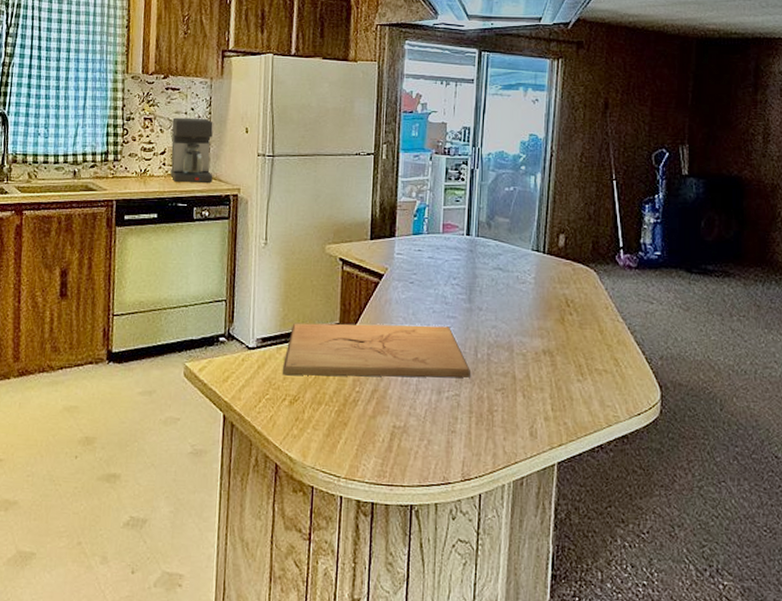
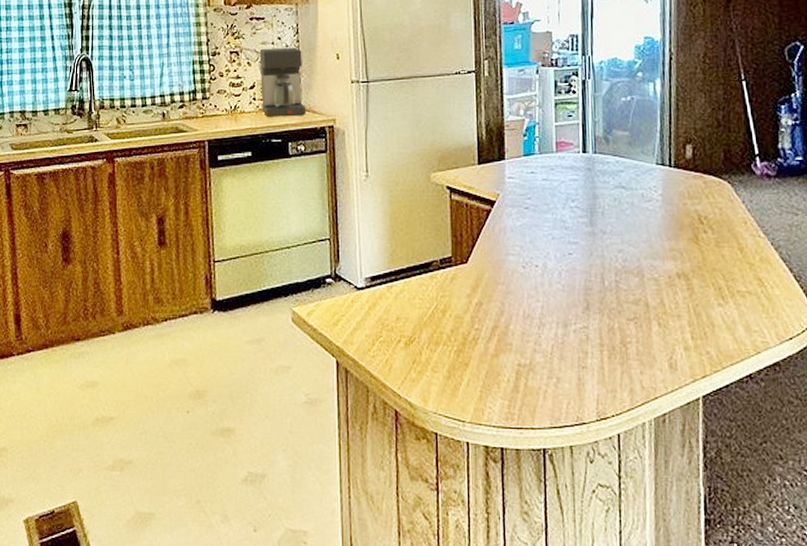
cutting board: present [283,322,472,378] -> none [395,253,600,316]

